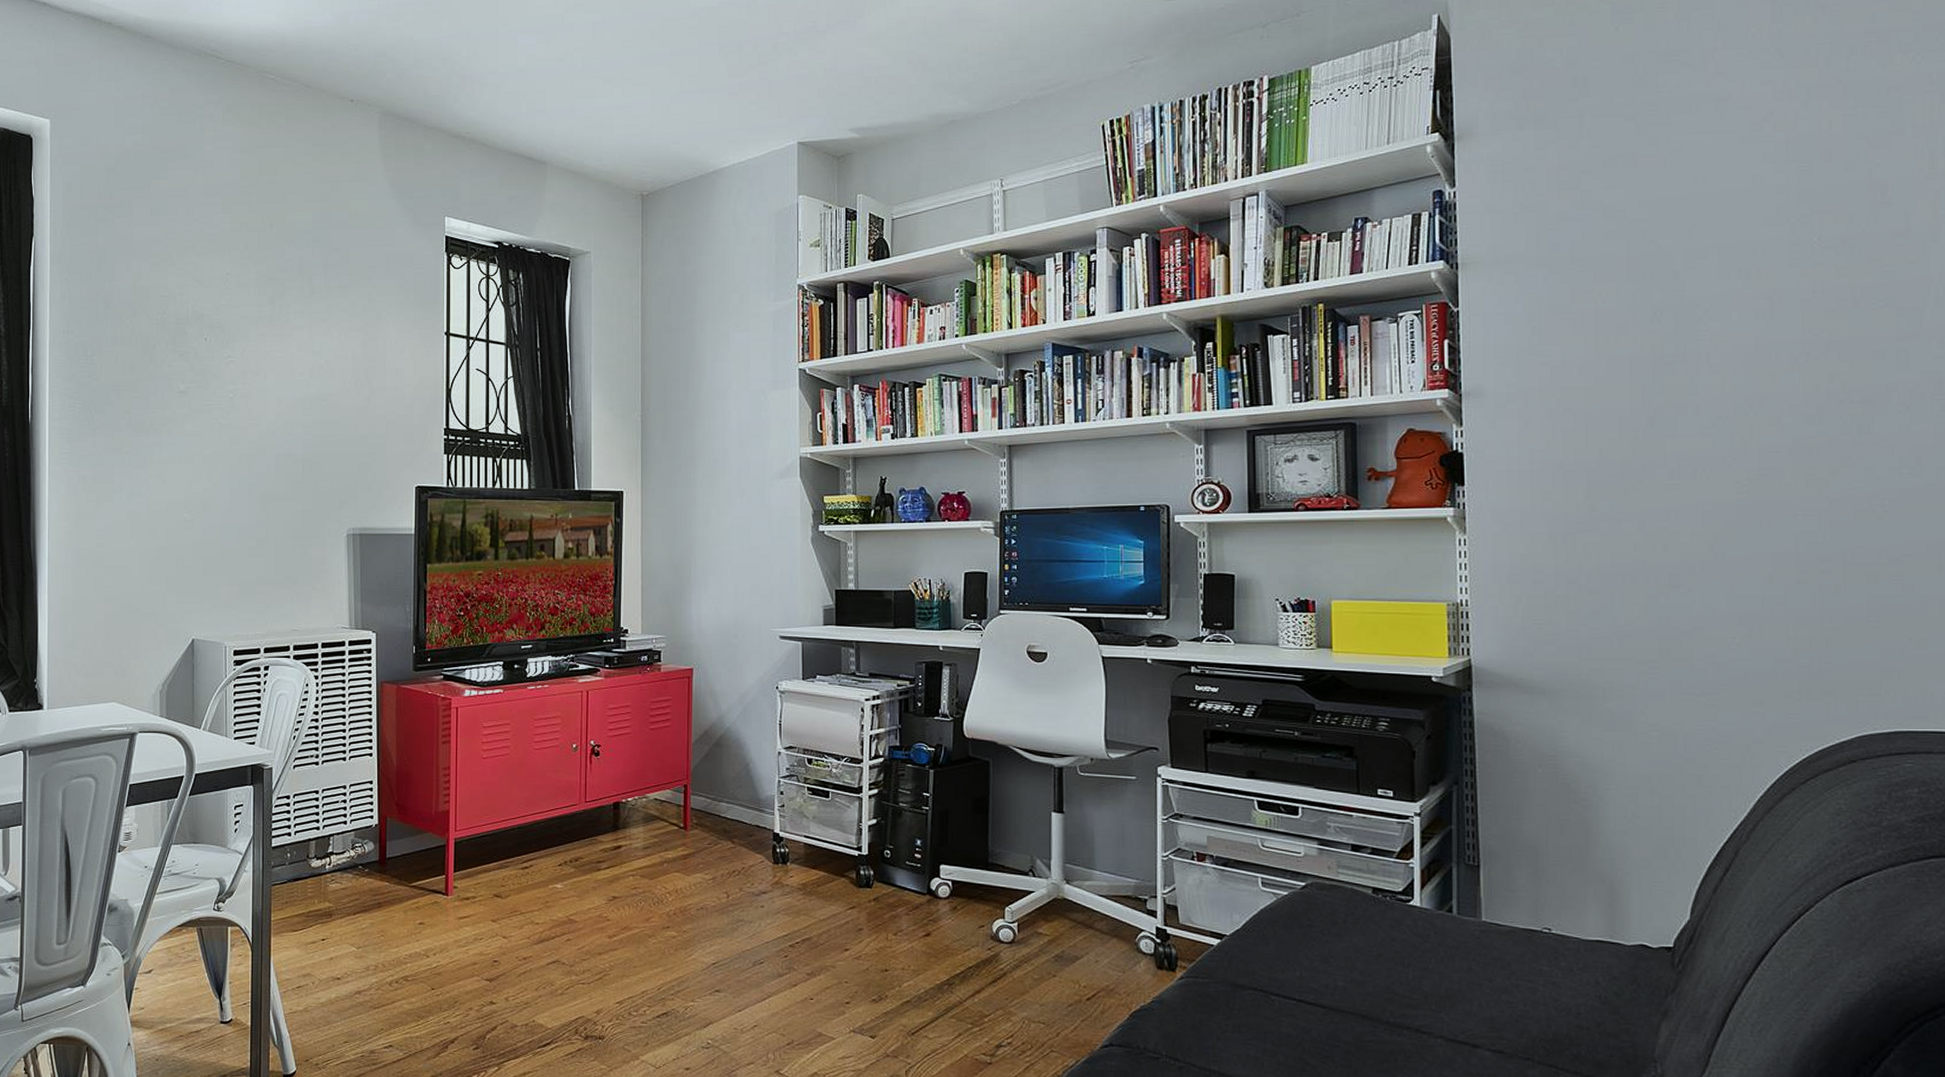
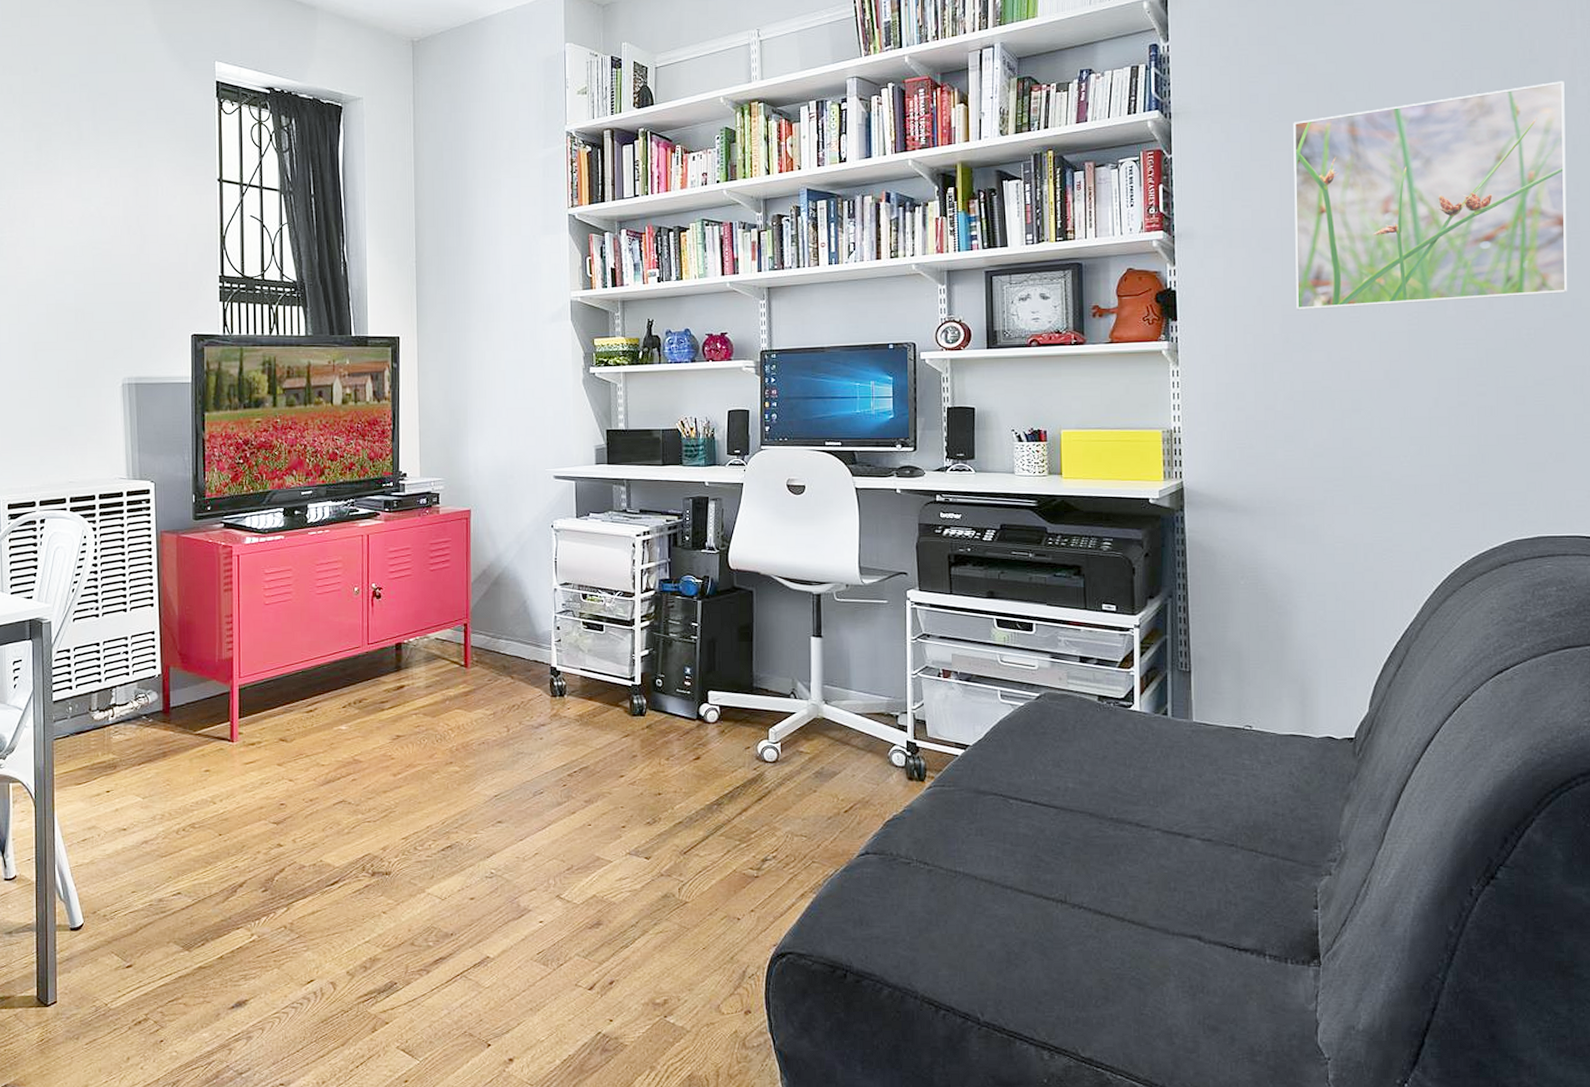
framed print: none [1599,226,1930,476] -> present [1293,81,1568,310]

